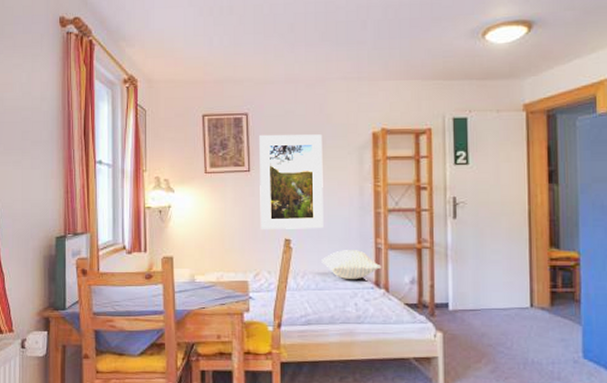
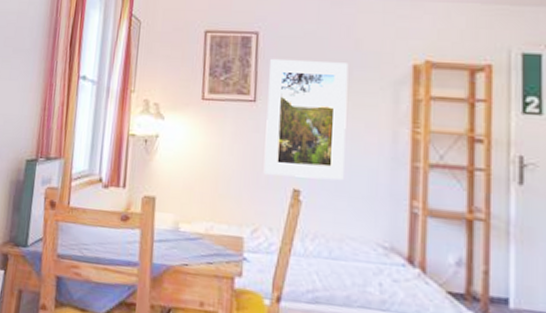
pillow: present [321,250,381,280] -> none [338,211,417,252]

